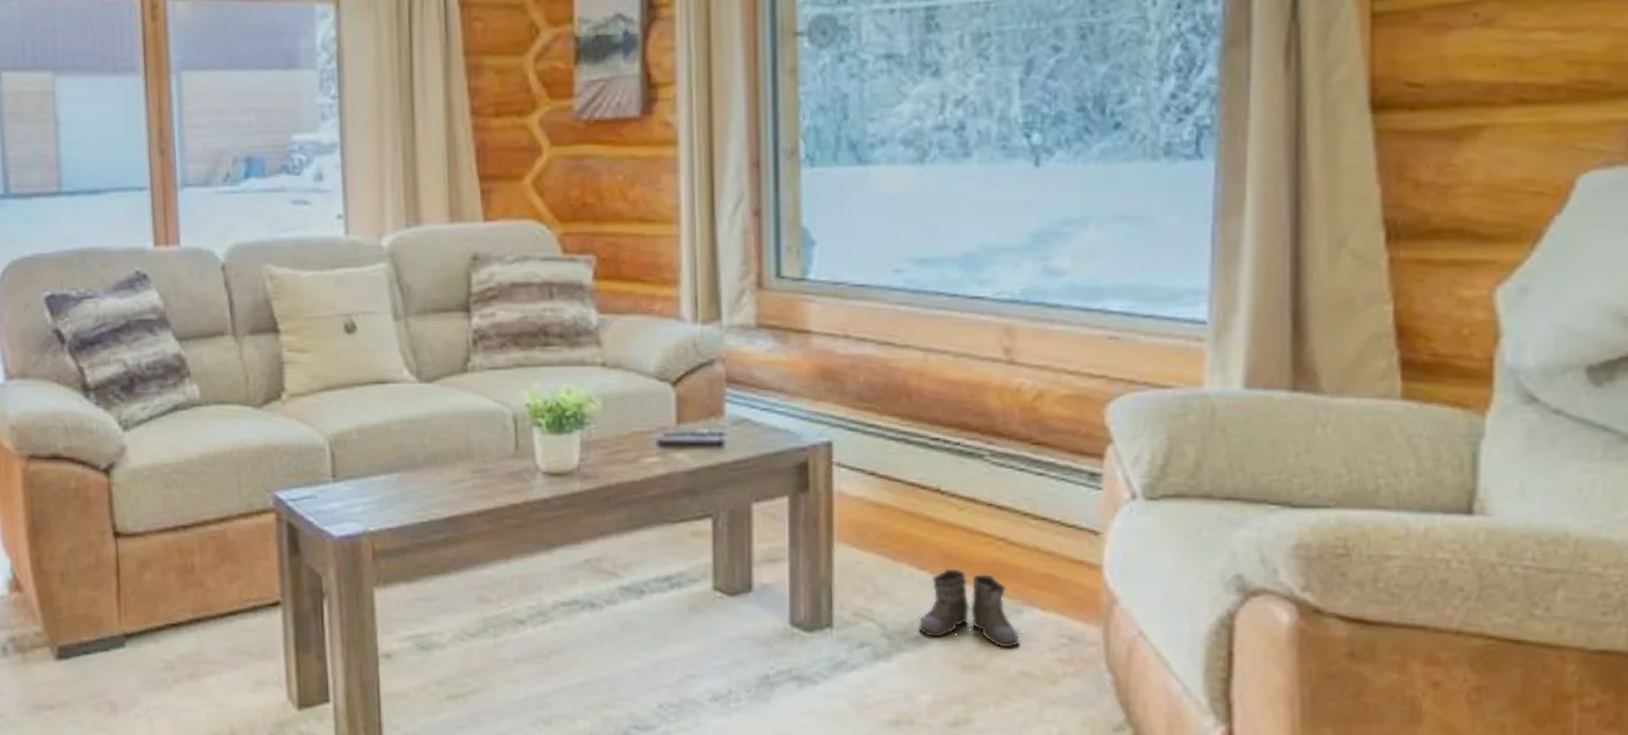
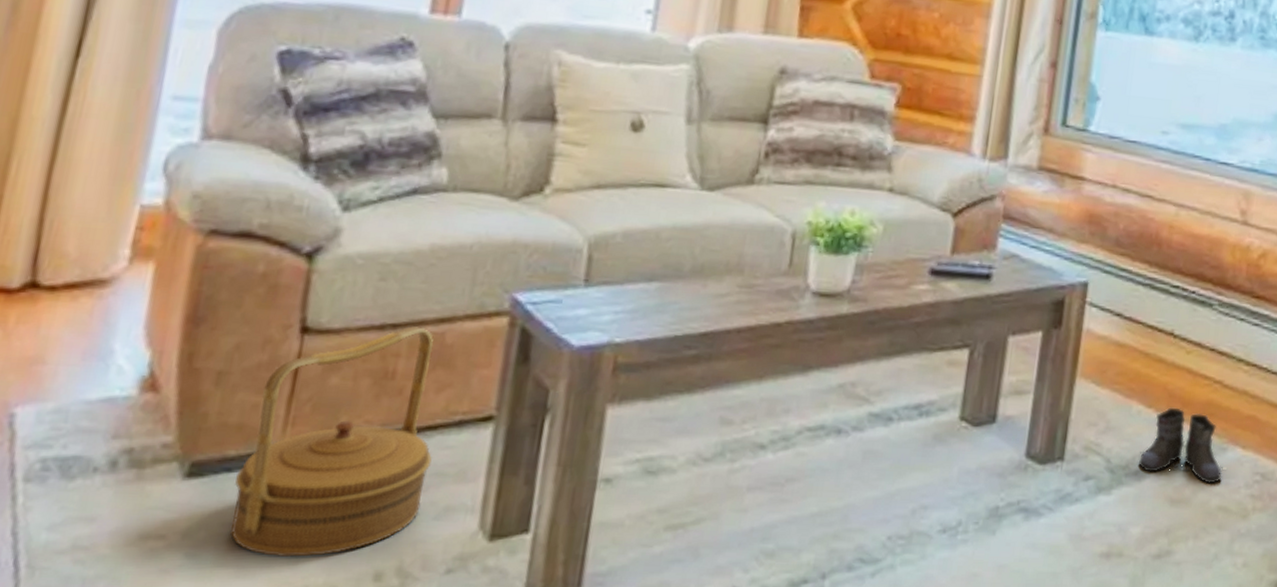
basket: none [92,526,238,723] -> present [231,326,434,557]

